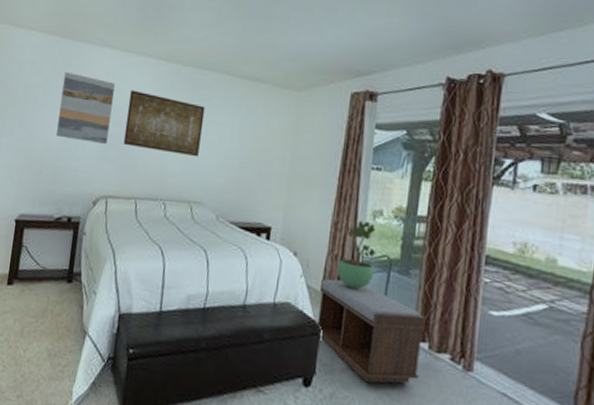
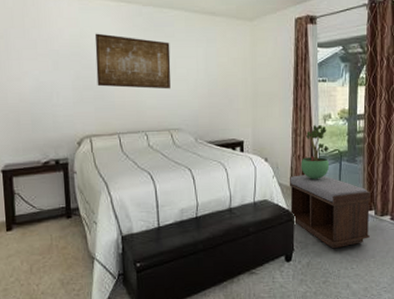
wall art: present [56,72,115,144] -> none [23,22,81,88]

